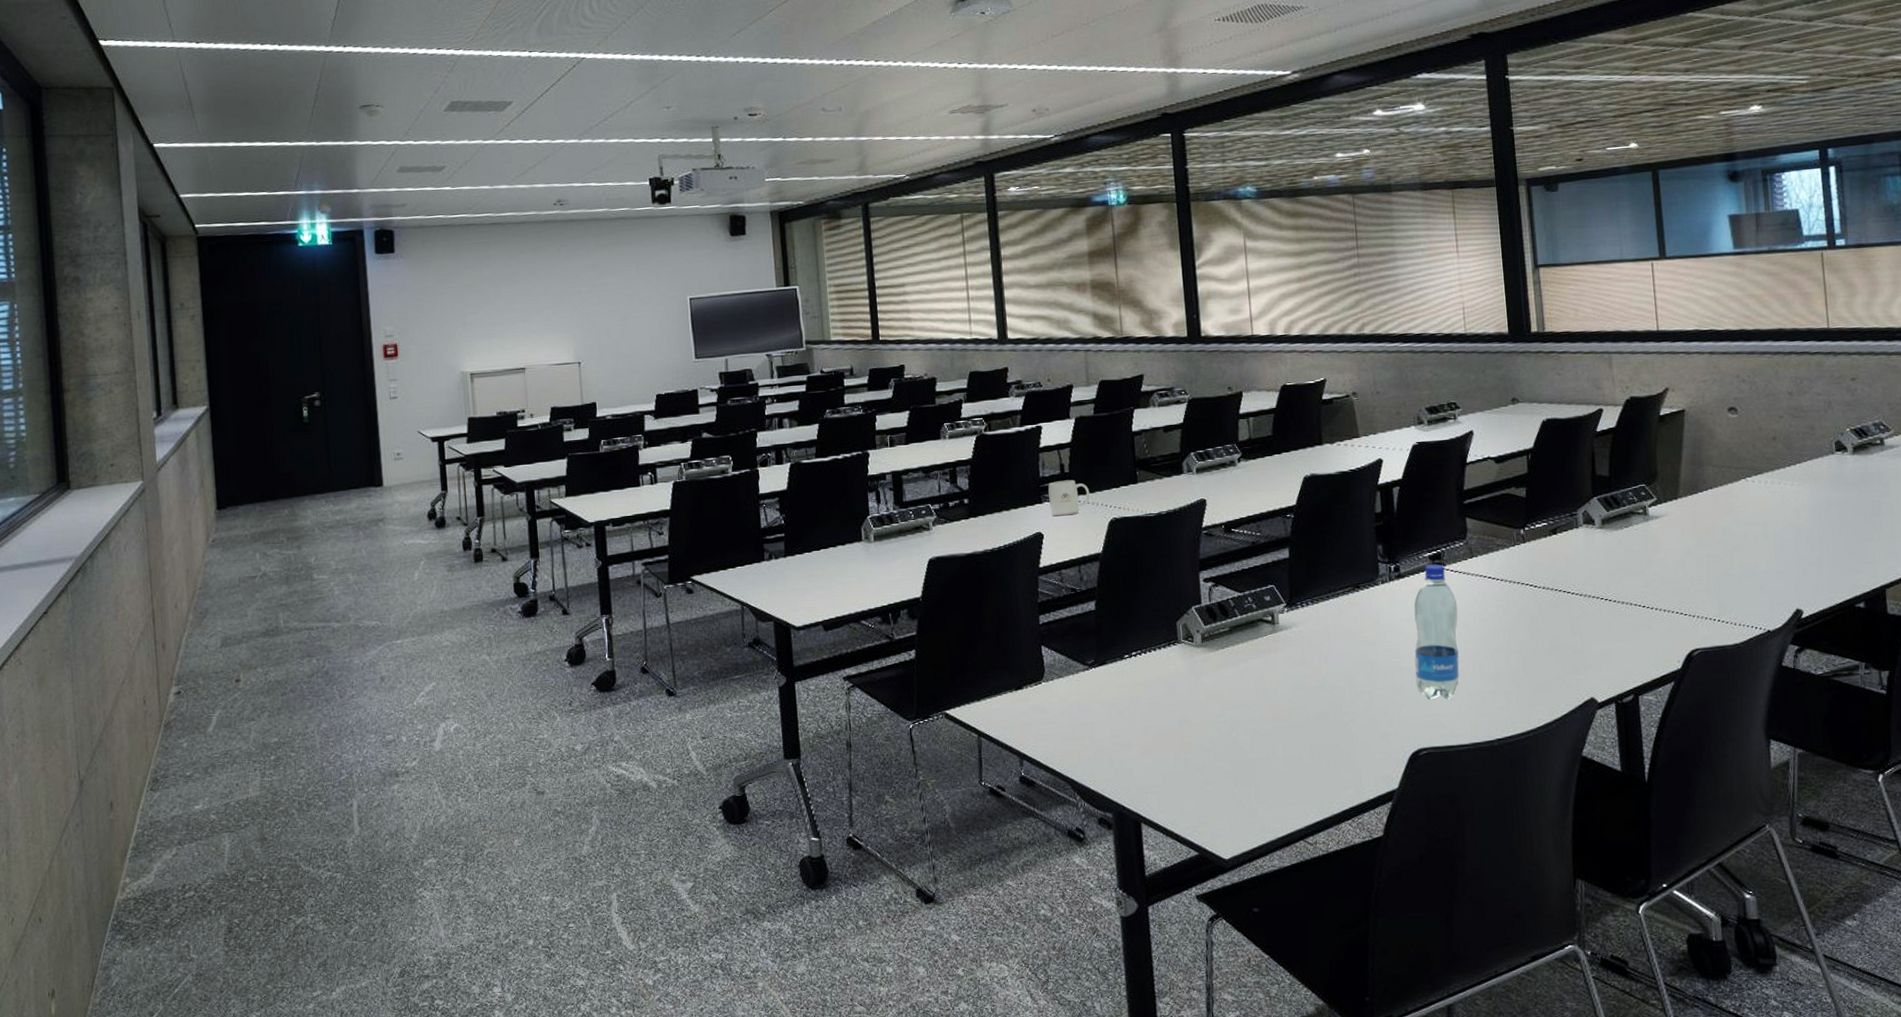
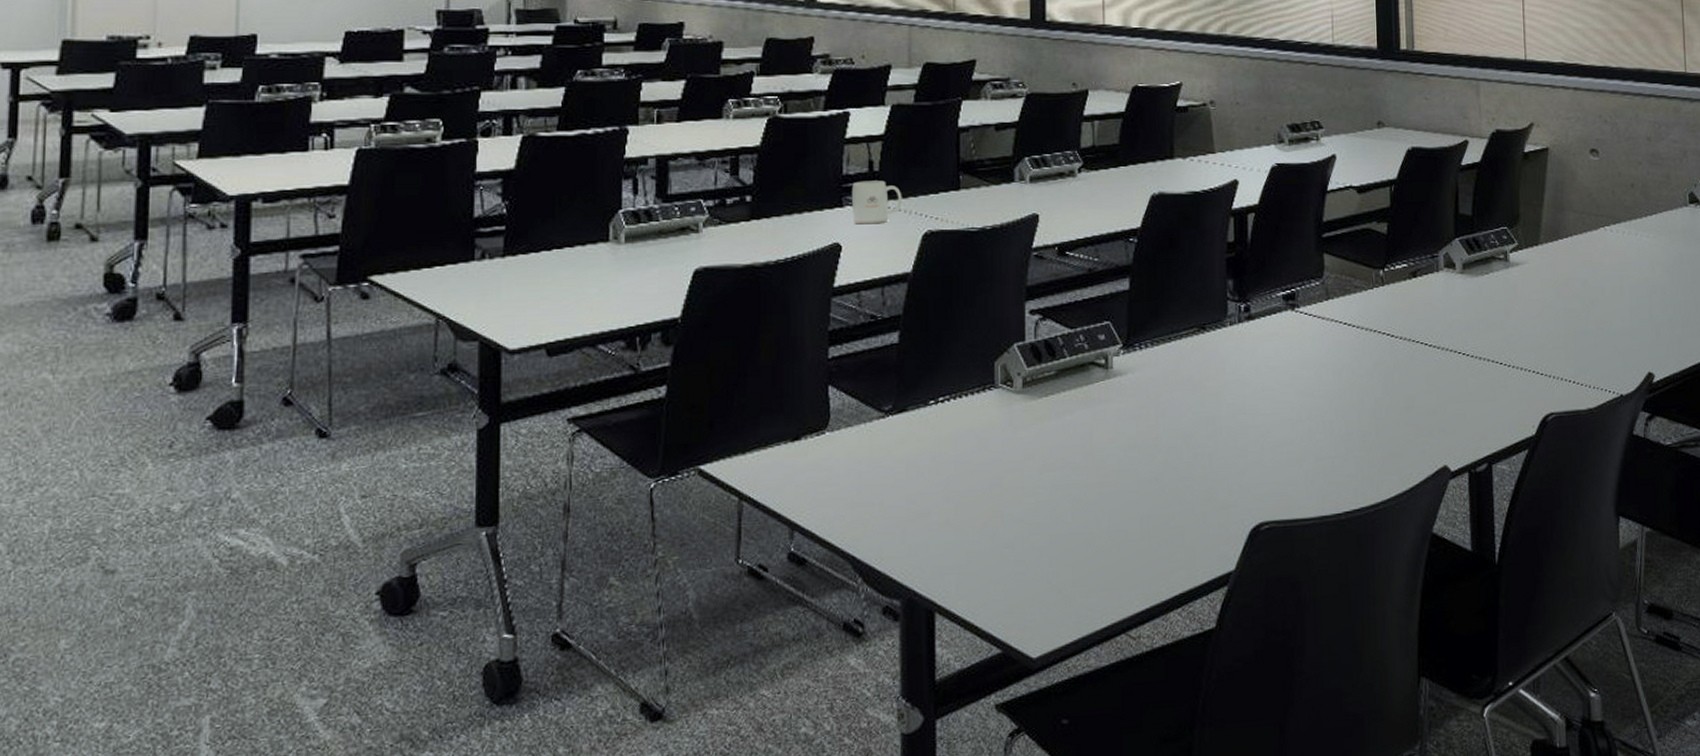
bottle: present [1414,564,1459,700] -> none [1260,305,1310,465]

